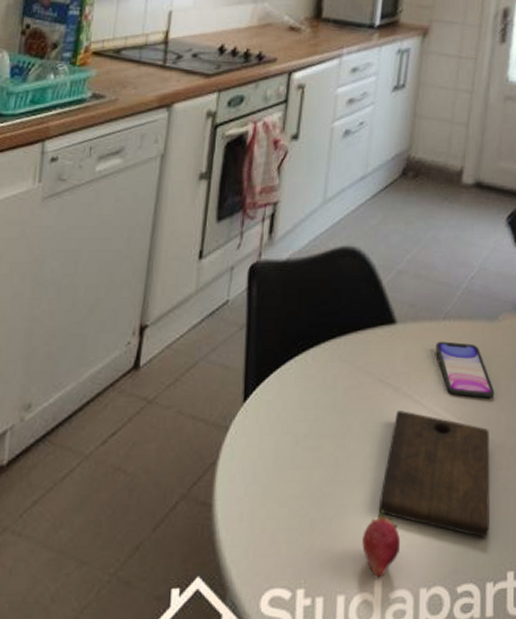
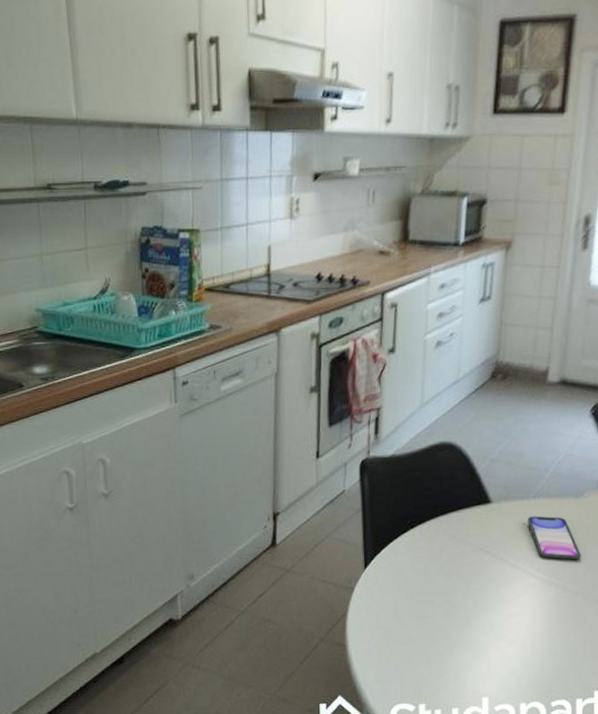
fruit: present [362,510,401,578] -> none [471,647,503,696]
cutting board: present [378,411,490,538] -> none [483,572,578,667]

